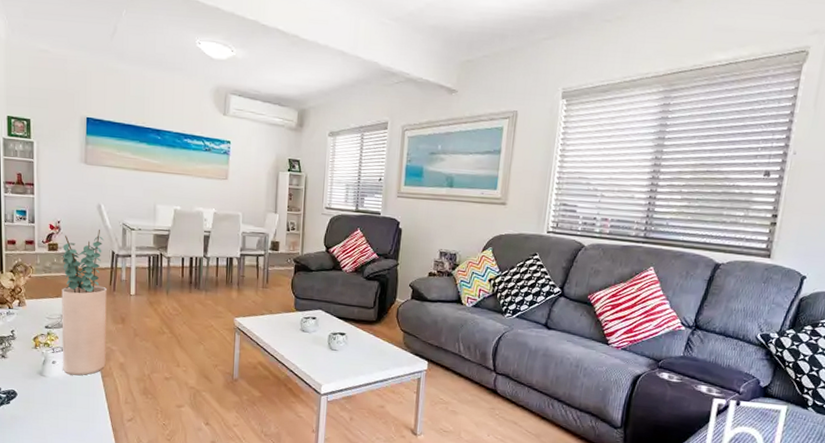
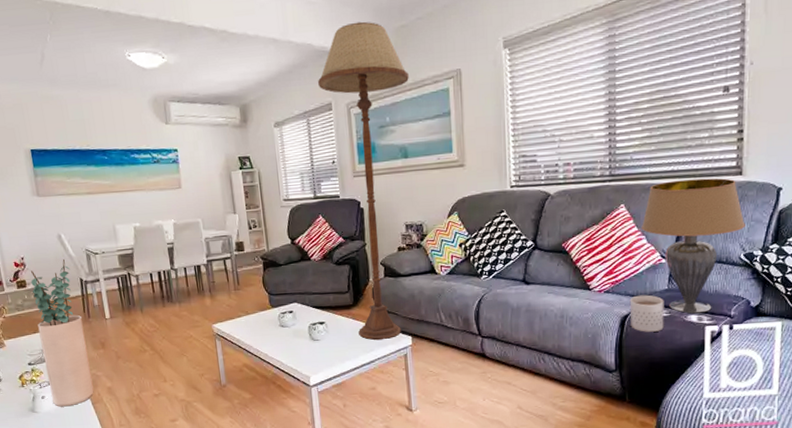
floor lamp: none [377,49,467,360] -> present [318,21,409,340]
mug: none [642,357,678,396] -> present [629,295,664,332]
table lamp: none [667,252,767,385] -> present [642,178,745,314]

